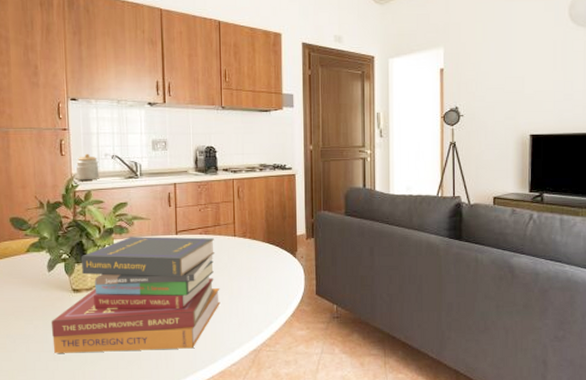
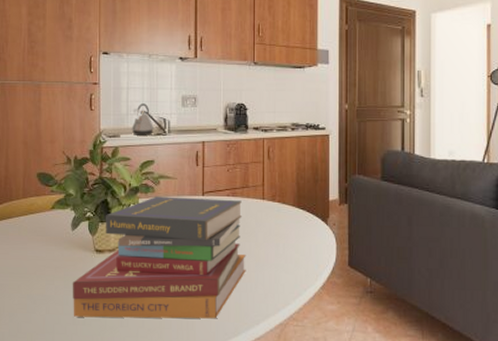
jar: present [76,153,99,181] -> none [105,108,128,137]
kettle: none [103,148,125,179] -> present [131,103,154,136]

